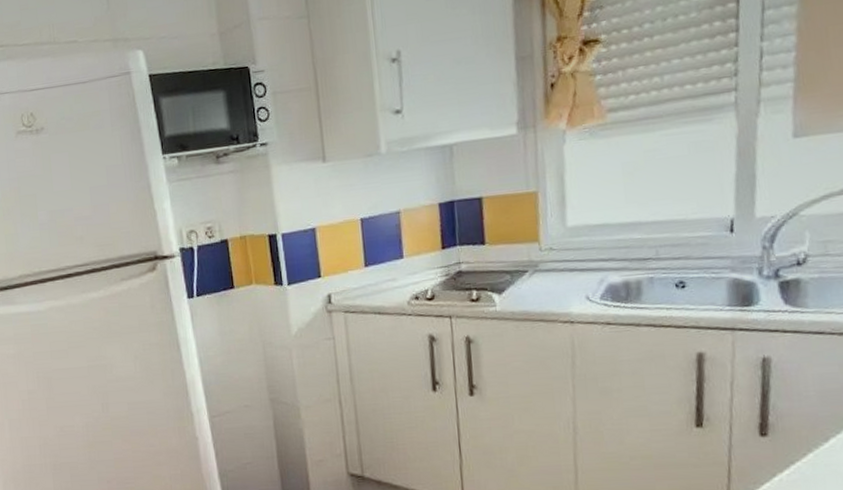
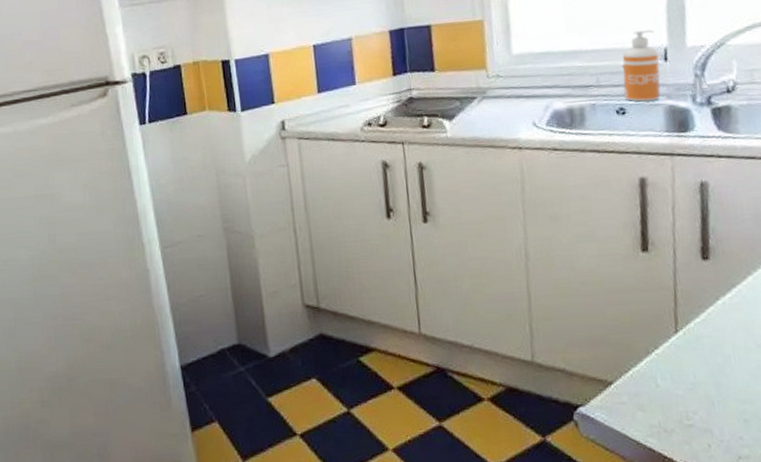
soap dispenser: none [684,200,725,275] -> present [622,30,661,102]

